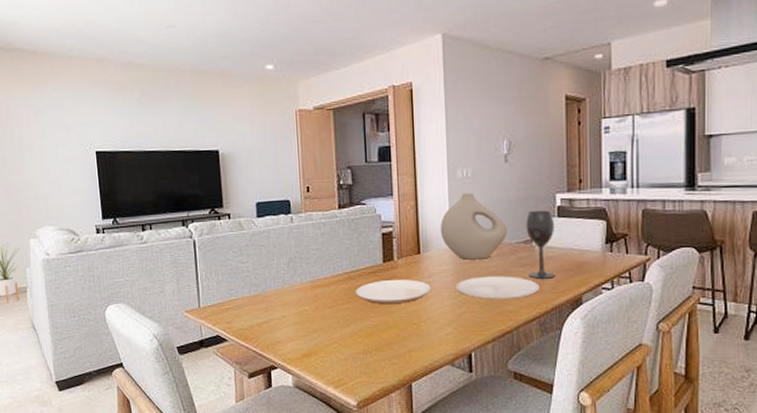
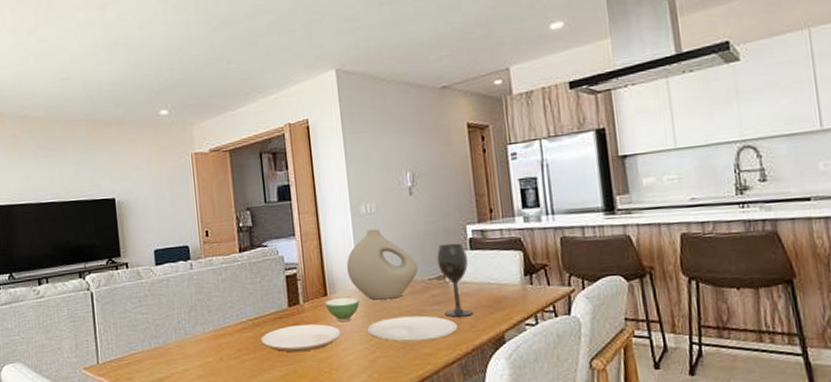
bowl: none [417,255,450,279] -> present [324,297,360,323]

